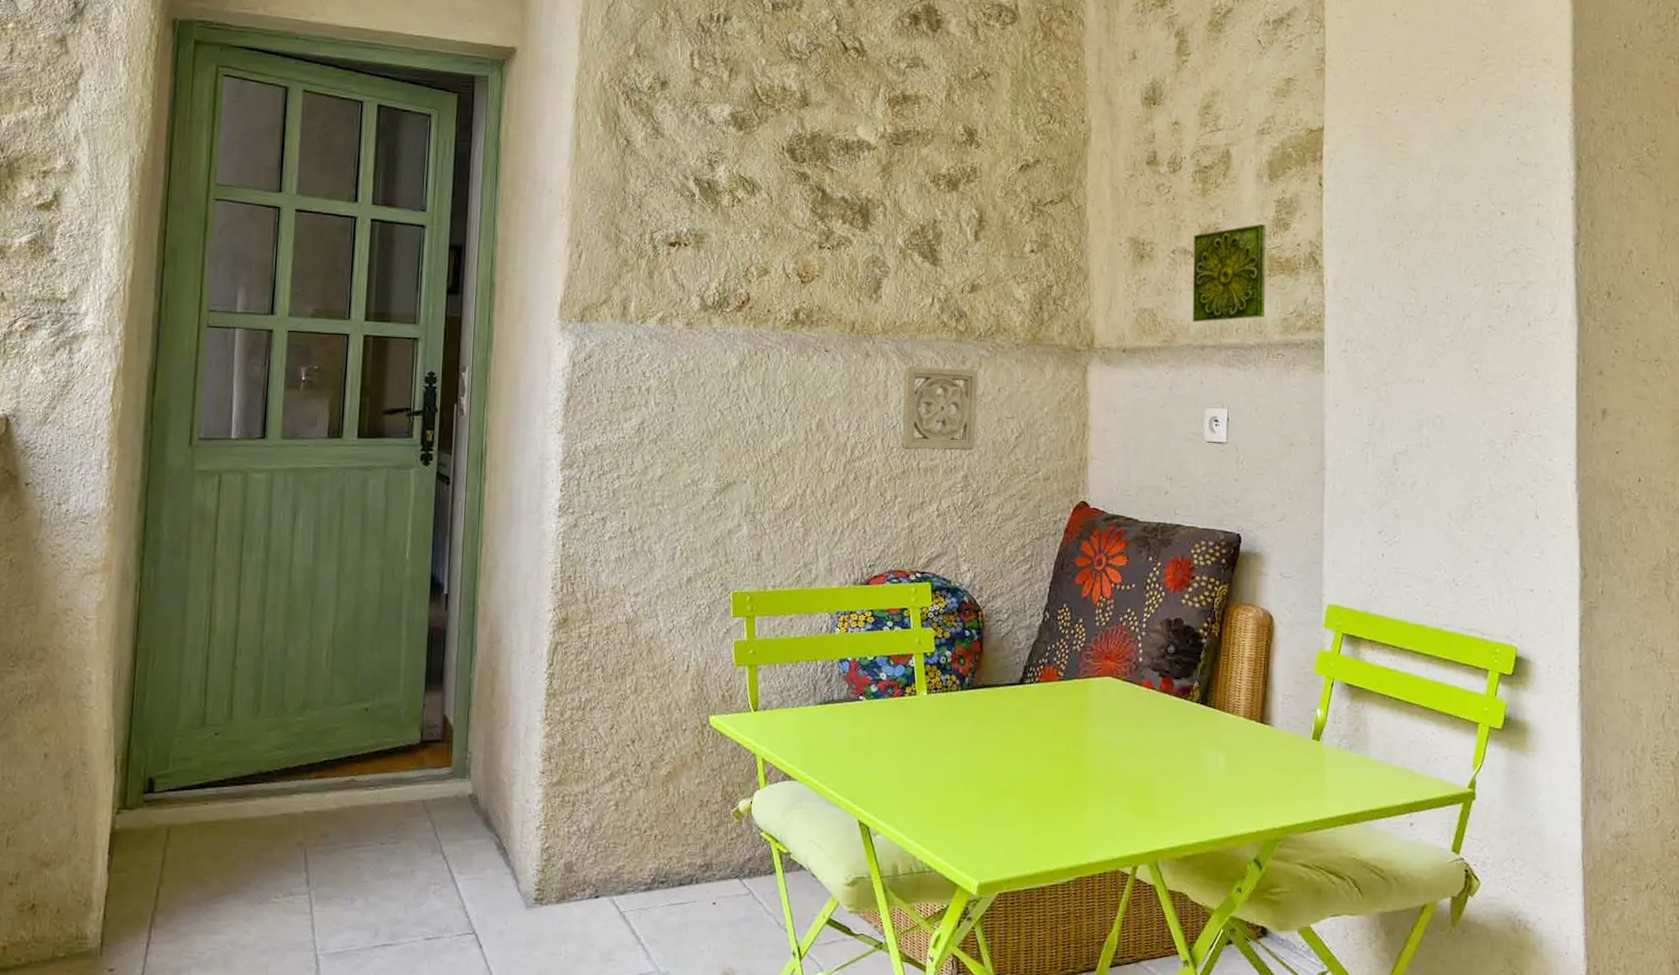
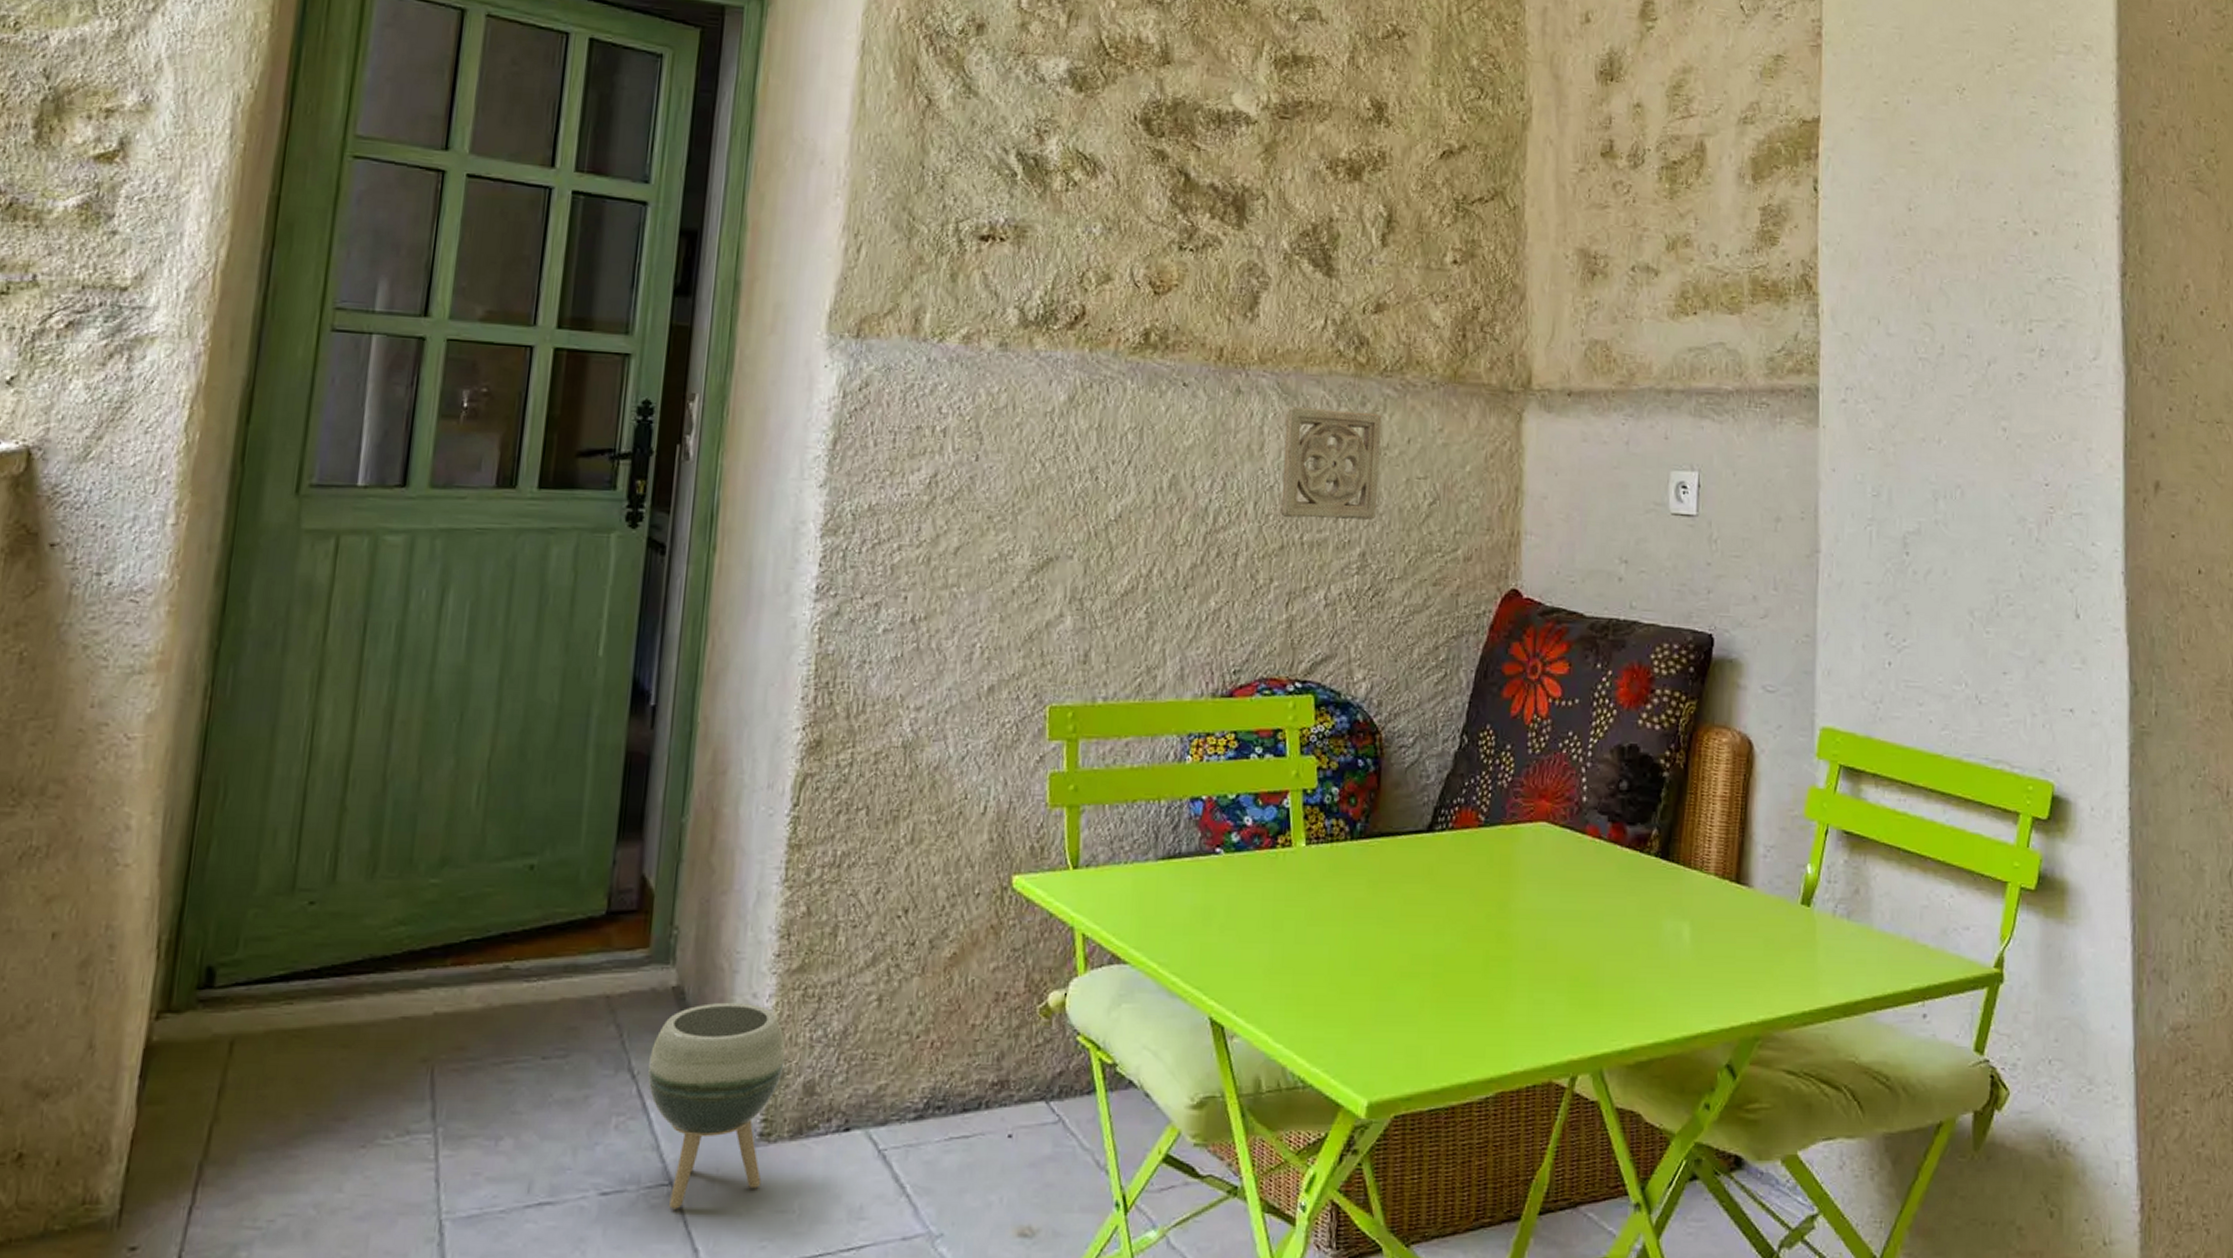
planter: none [455,805,551,951] -> present [648,1002,786,1209]
decorative tile: present [1192,224,1266,323] -> none [1655,237,1749,360]

